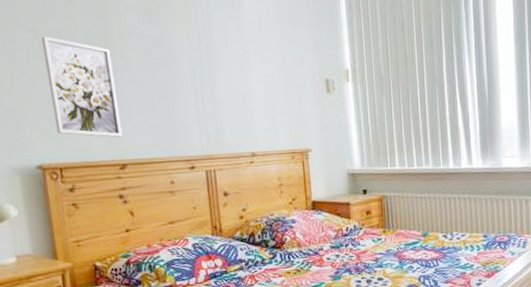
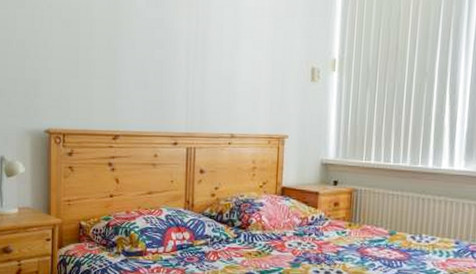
wall art: present [41,36,123,137] -> none [63,15,119,110]

